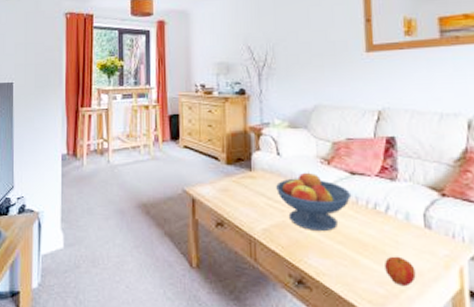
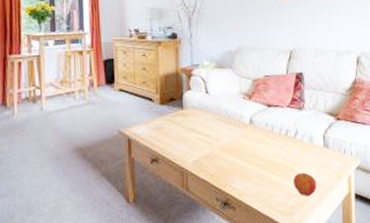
fruit bowl: present [276,172,350,231] -> none [205,107,267,158]

